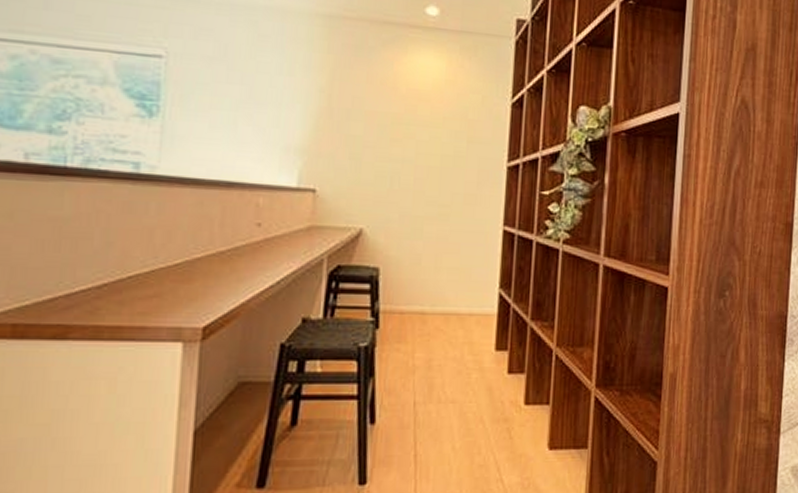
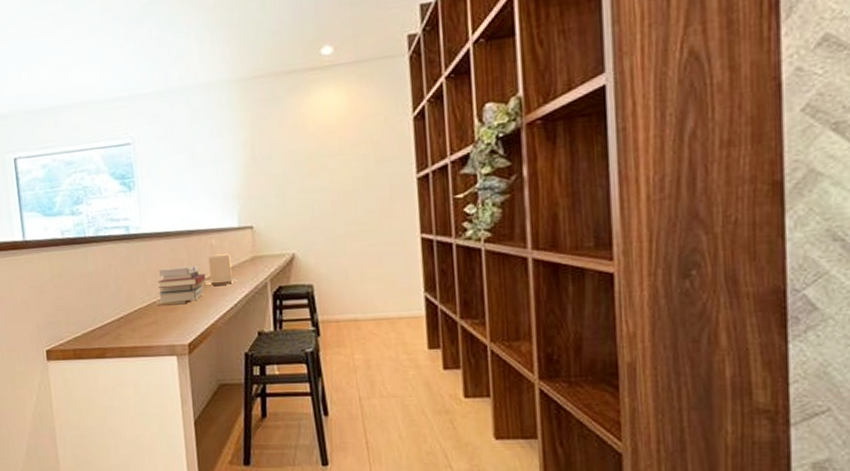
books: none [162,224,242,274] -> present [155,264,206,305]
candle: none [240,217,286,256] -> present [204,254,238,286]

